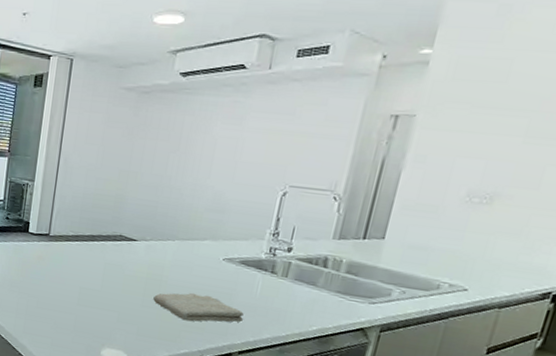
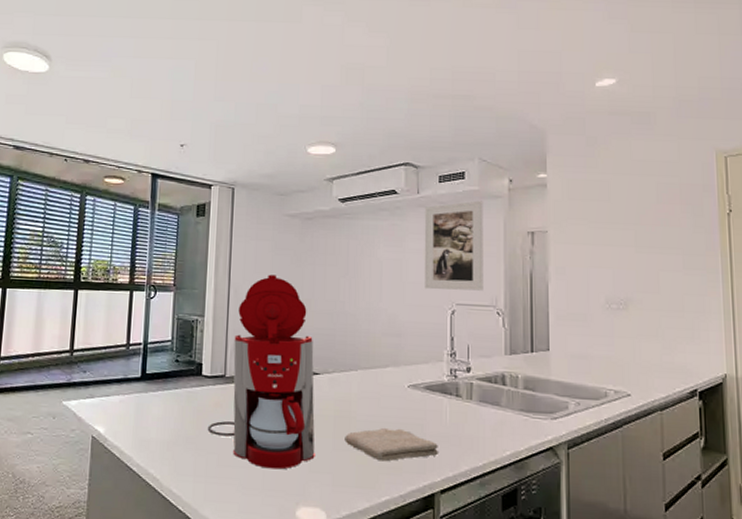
coffee maker: none [30,146,135,317] -> present [207,274,315,470]
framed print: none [258,78,345,175] -> present [424,200,484,291]

